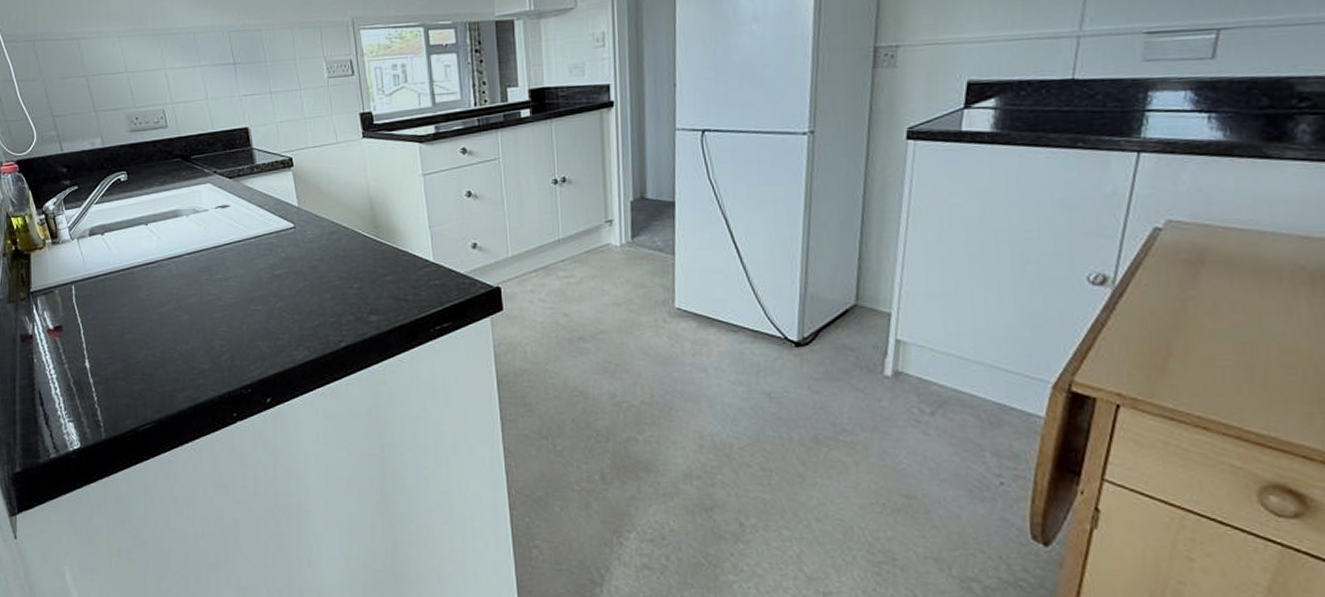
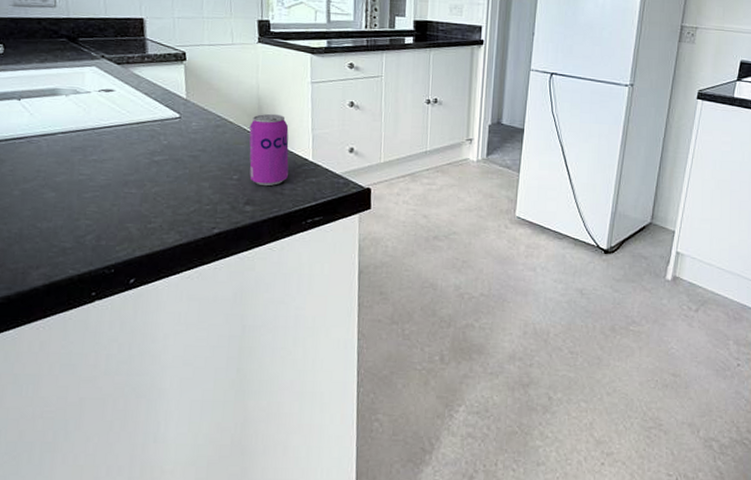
beverage can: none [364,213,410,293] -> present [249,113,289,187]

